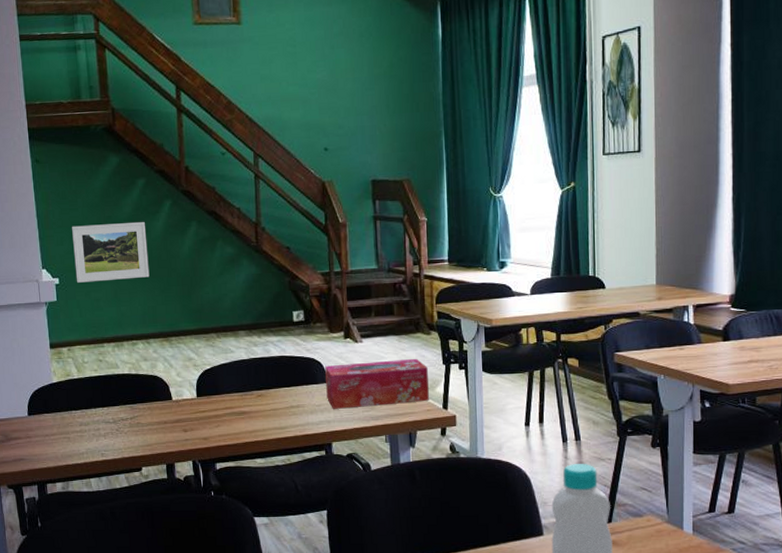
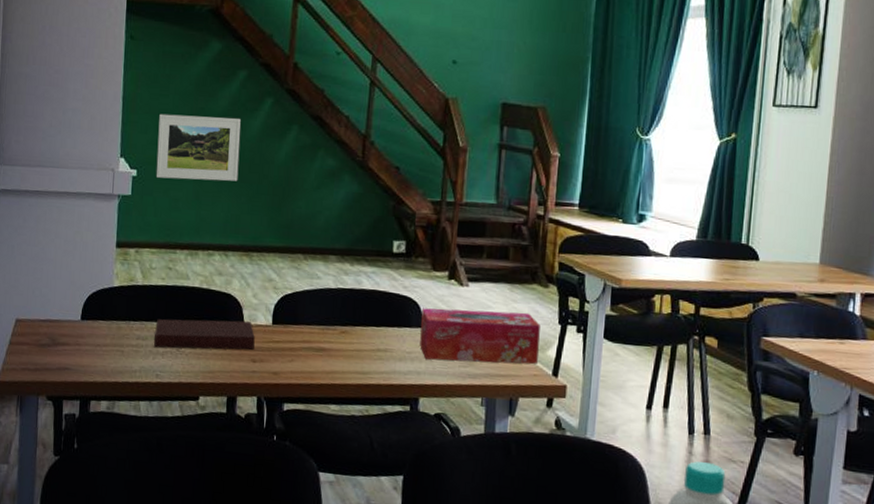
notebook: none [95,398,184,431] -> present [154,319,255,350]

